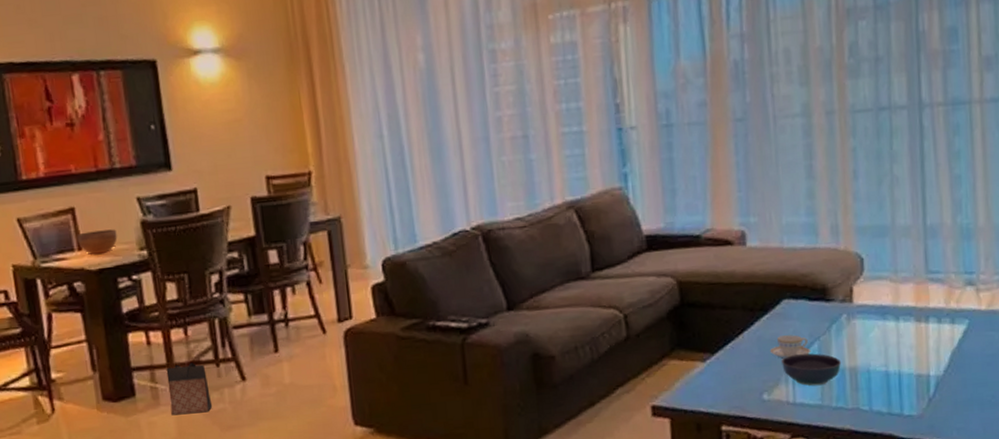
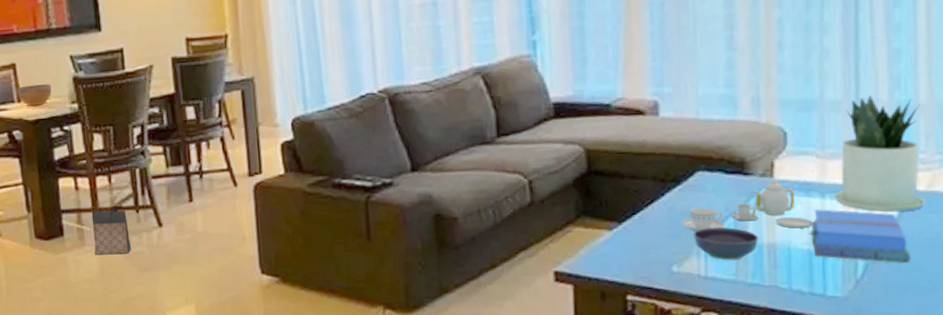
teapot: none [814,305,888,352] -> present [730,180,812,229]
books: none [887,331,976,381] -> present [810,209,911,264]
planter: none [907,220,988,332] -> present [834,95,927,213]

